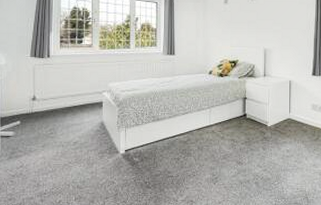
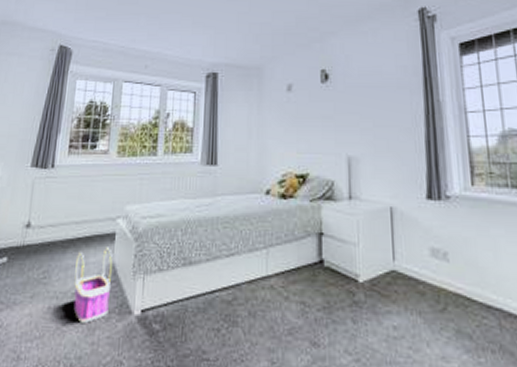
basket: none [75,111,102,160] -> present [73,246,113,323]

